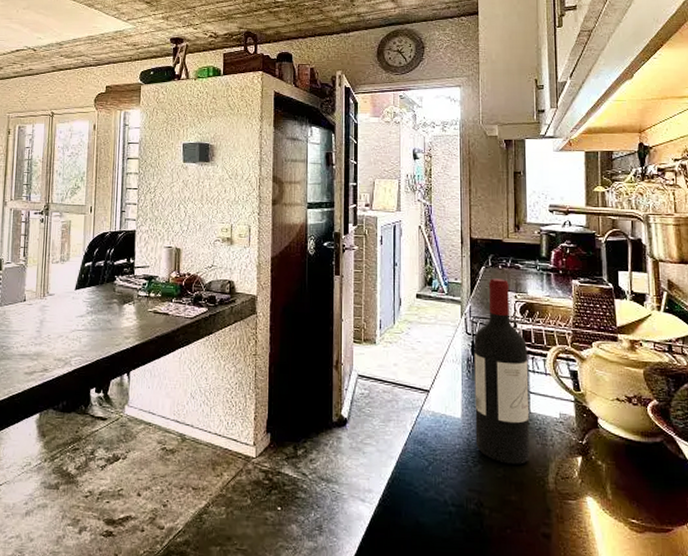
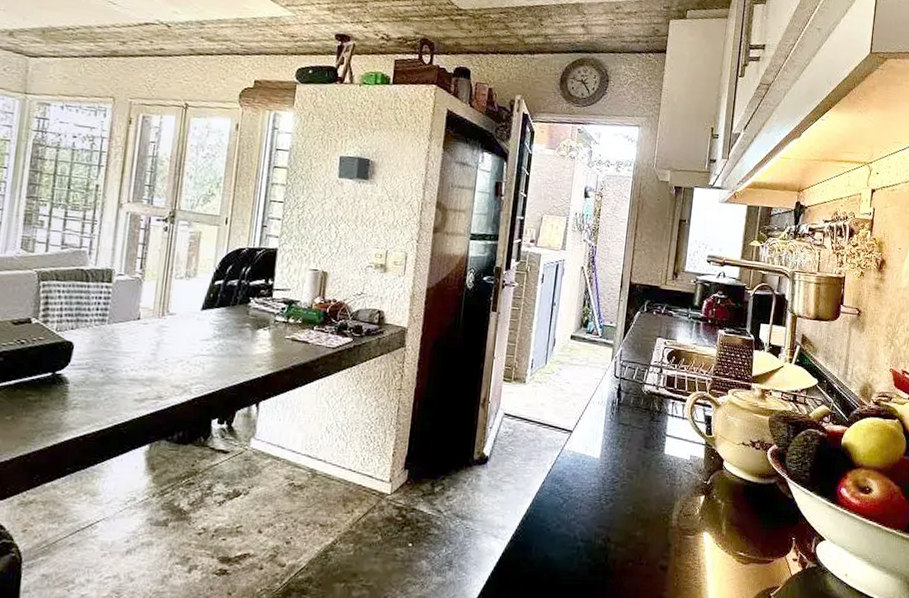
wine bottle: present [474,278,531,465] -> none [610,324,669,503]

